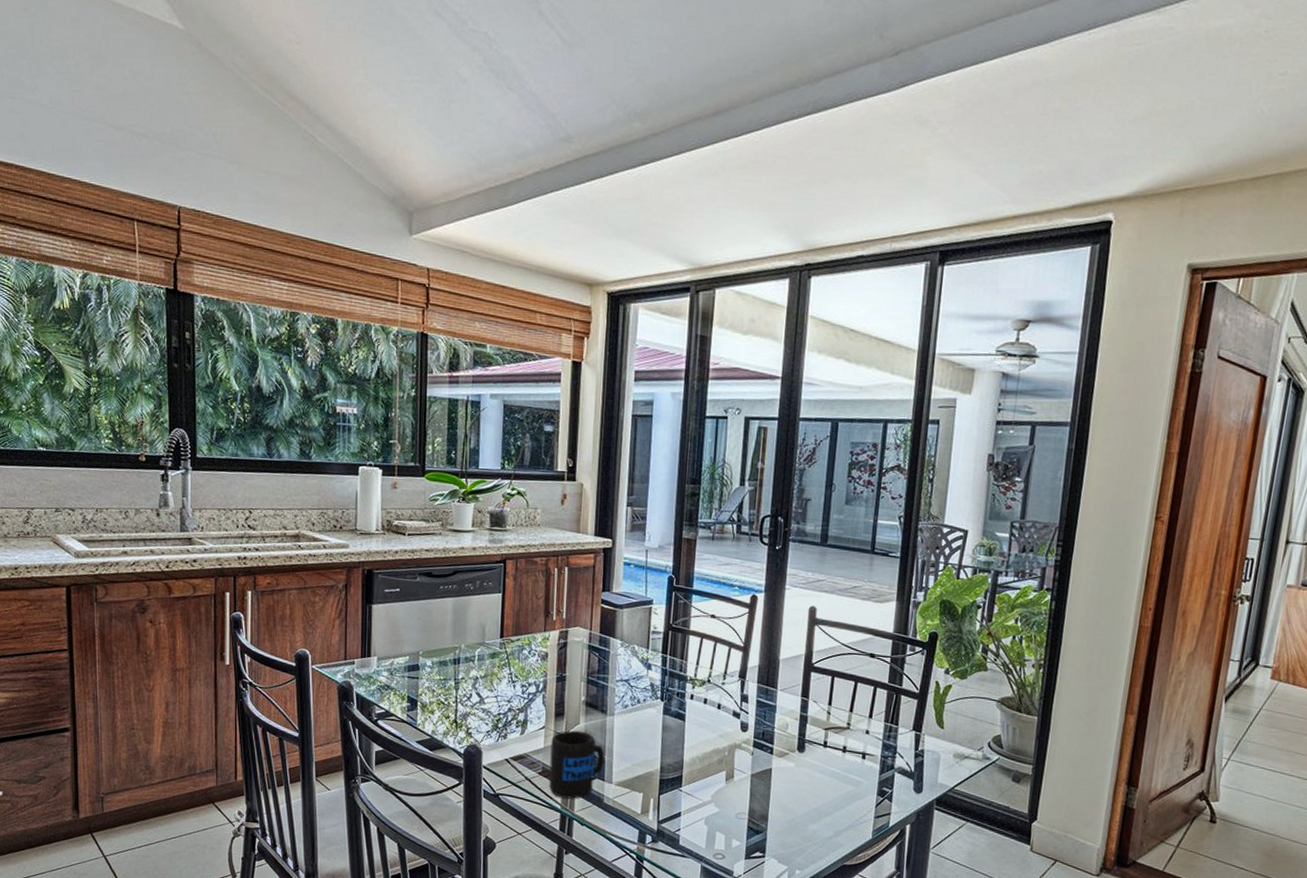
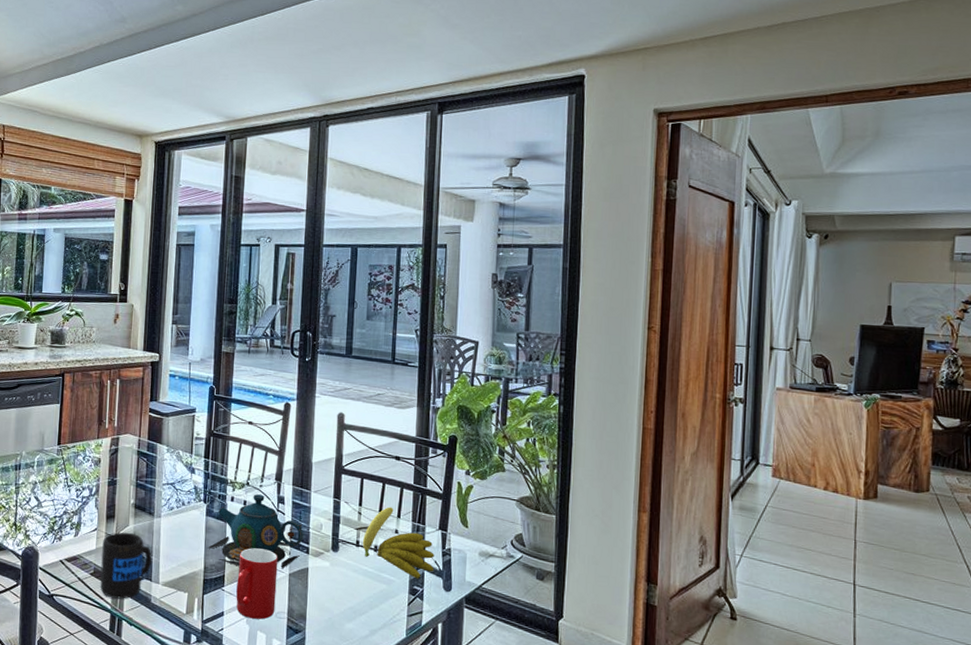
teapot: none [664,692,768,770] -> present [207,494,303,569]
cup: none [694,747,740,820] -> present [236,548,278,620]
banana: none [830,706,906,781] -> present [362,507,434,579]

